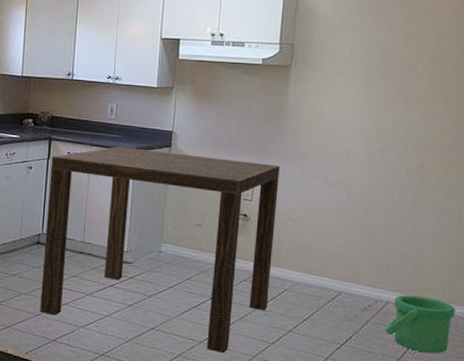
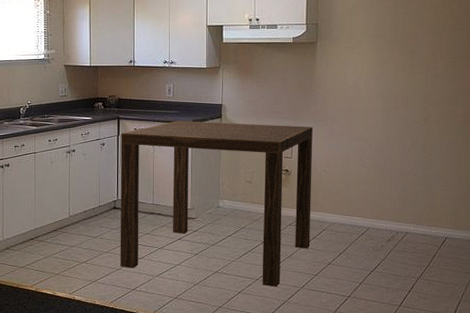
bucket: present [385,295,455,354] -> none [406,225,461,272]

